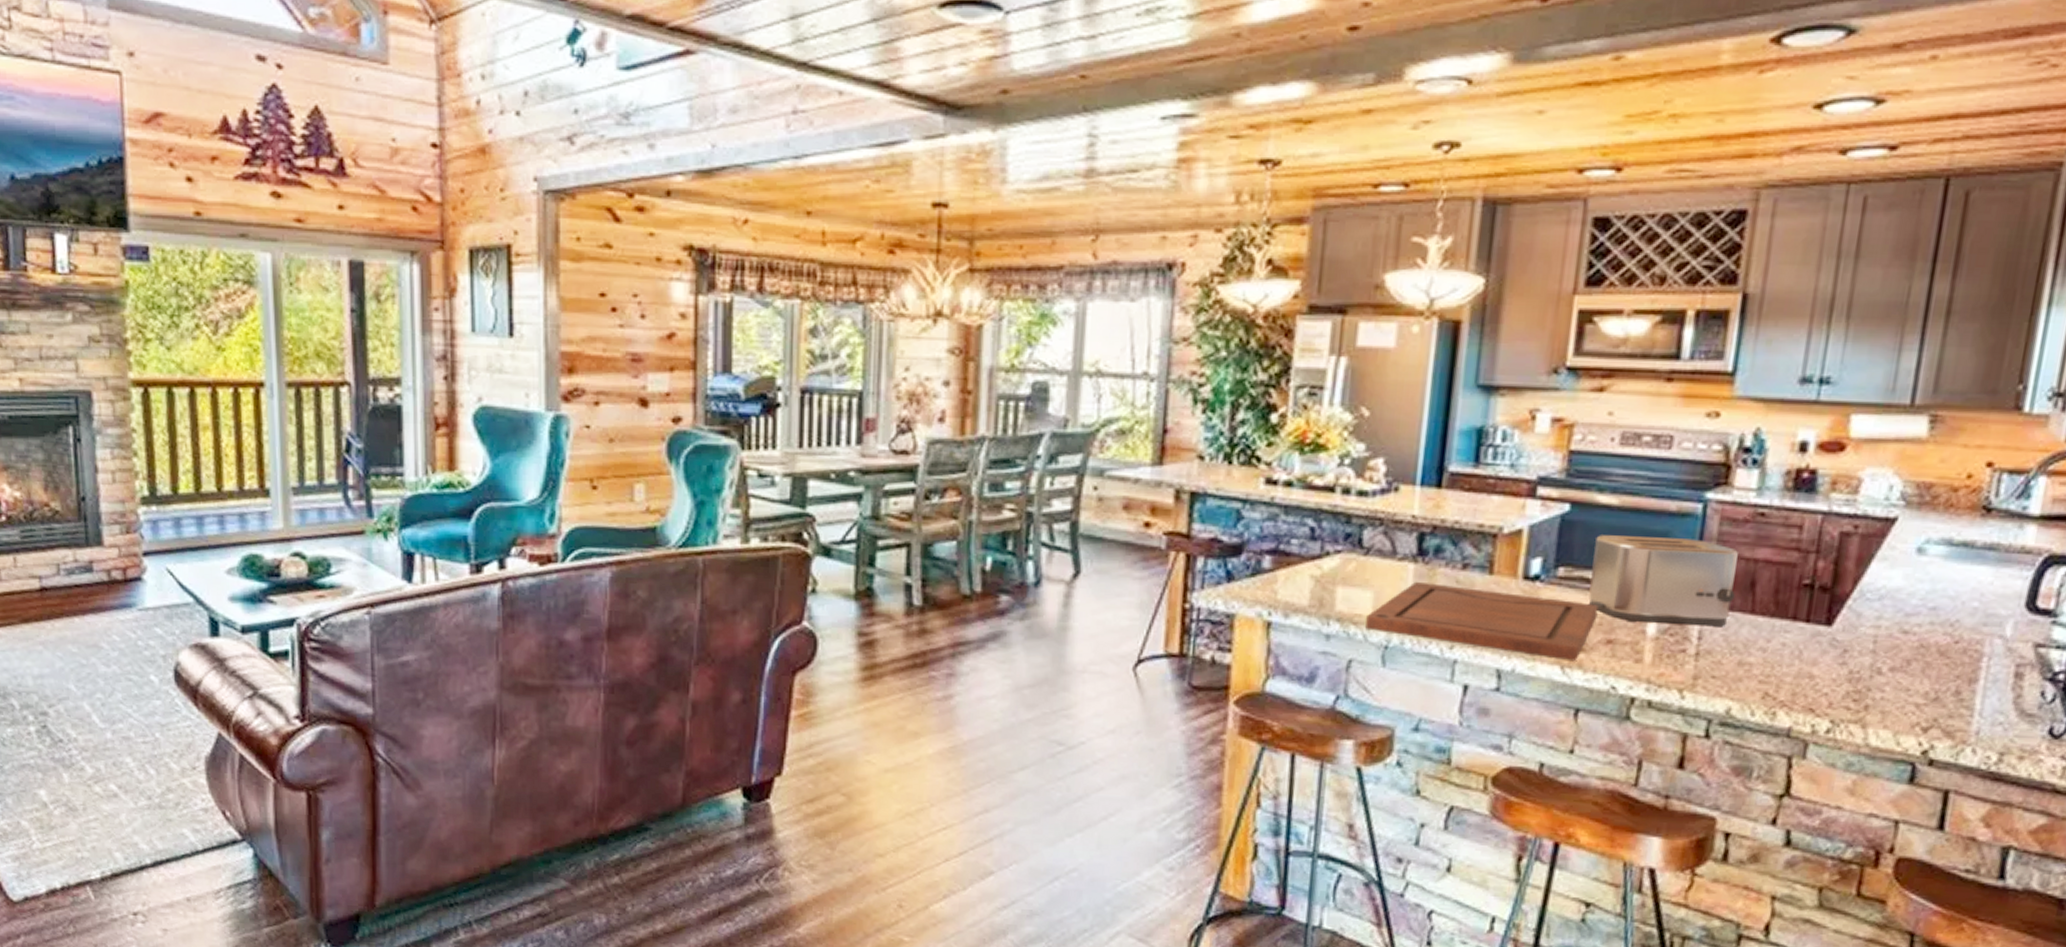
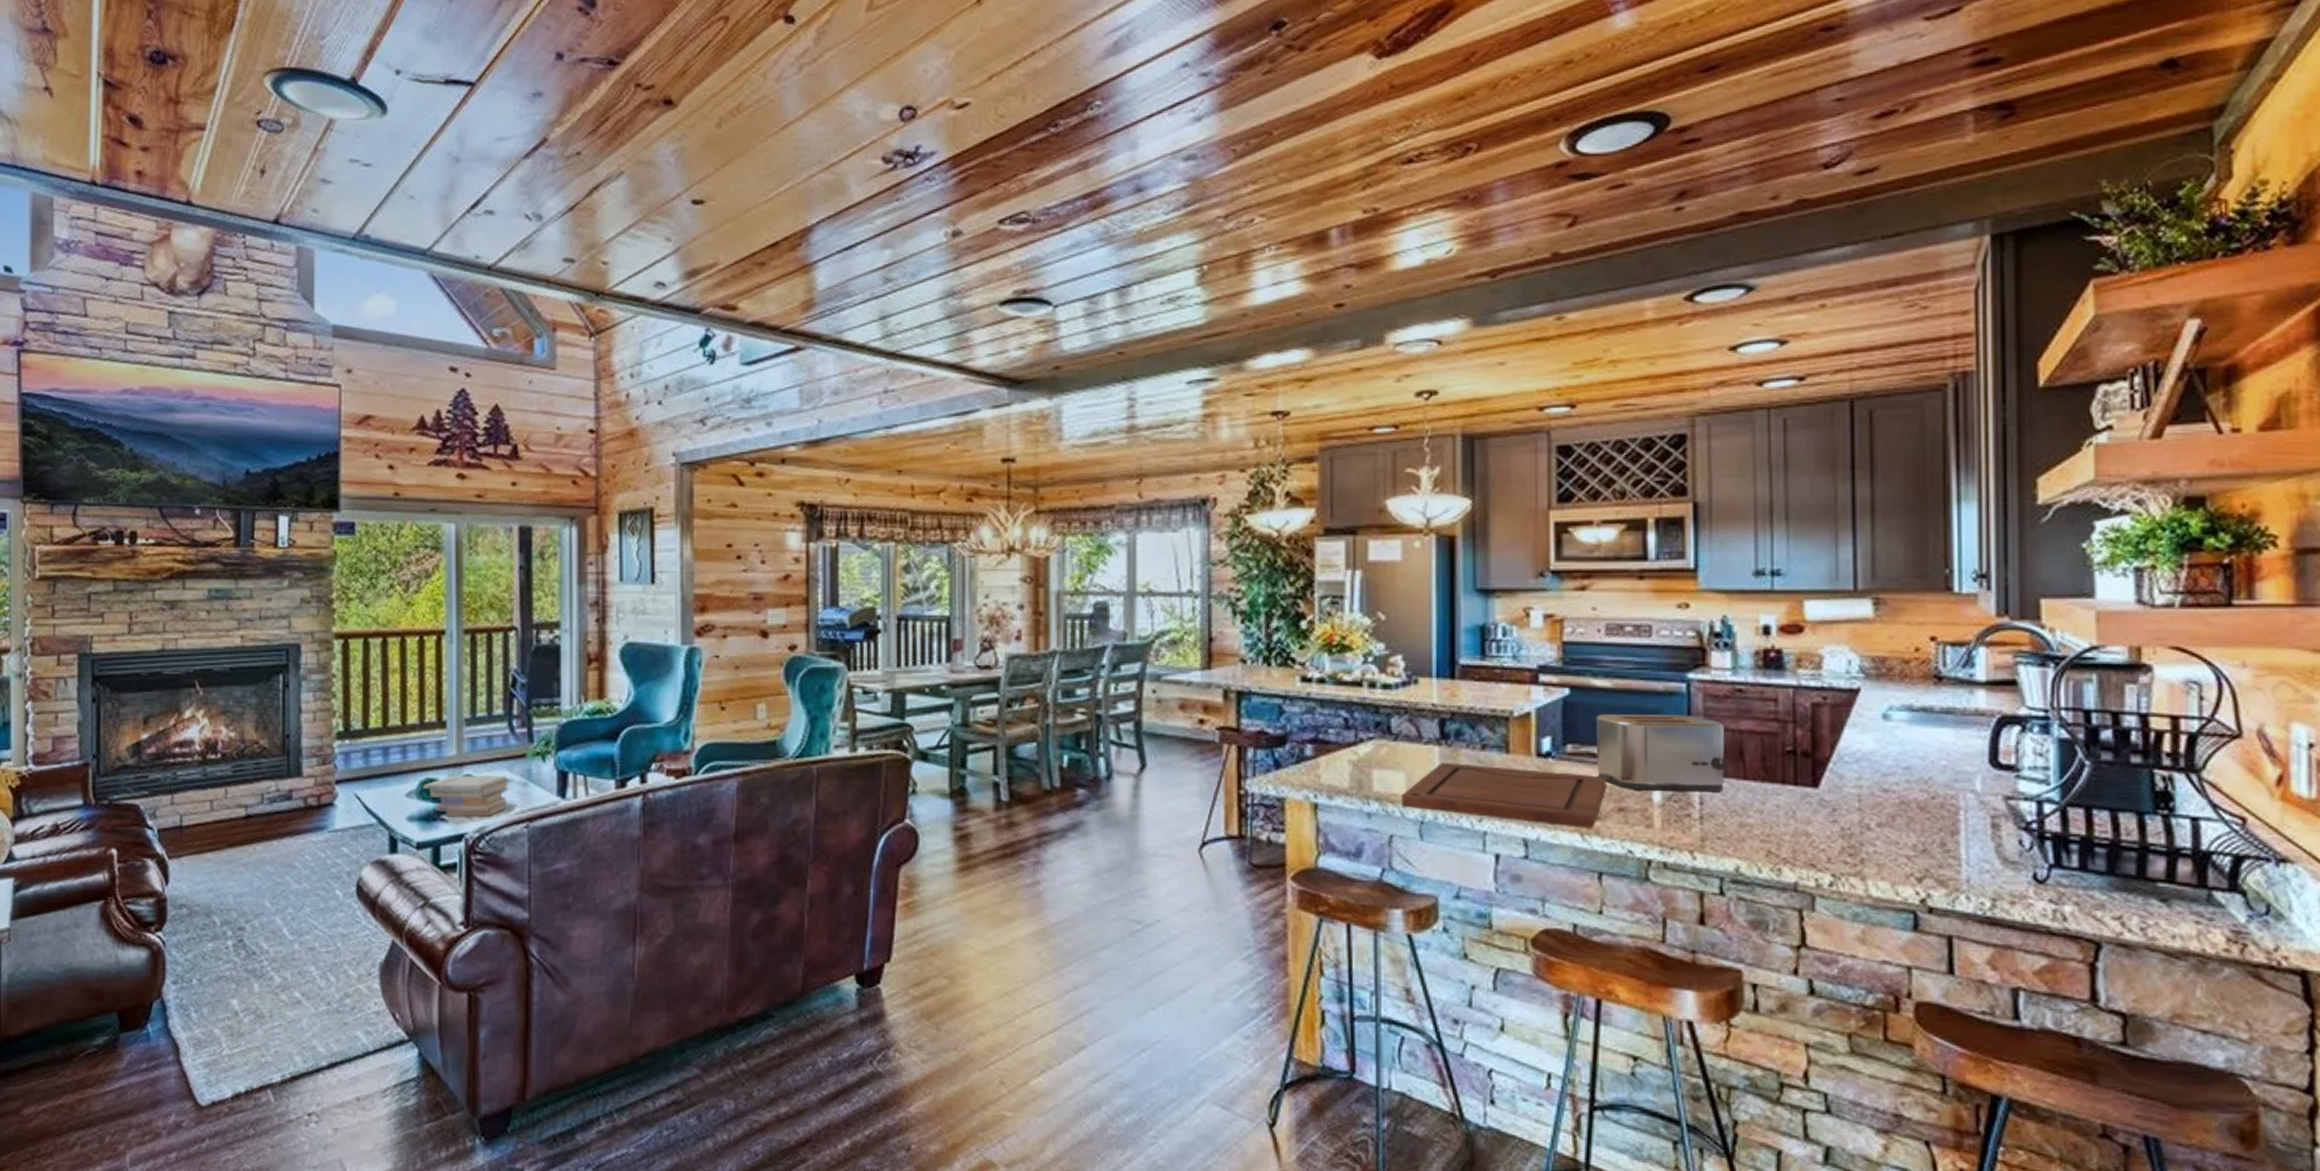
books: none [246,552,345,601] -> present [423,774,508,818]

